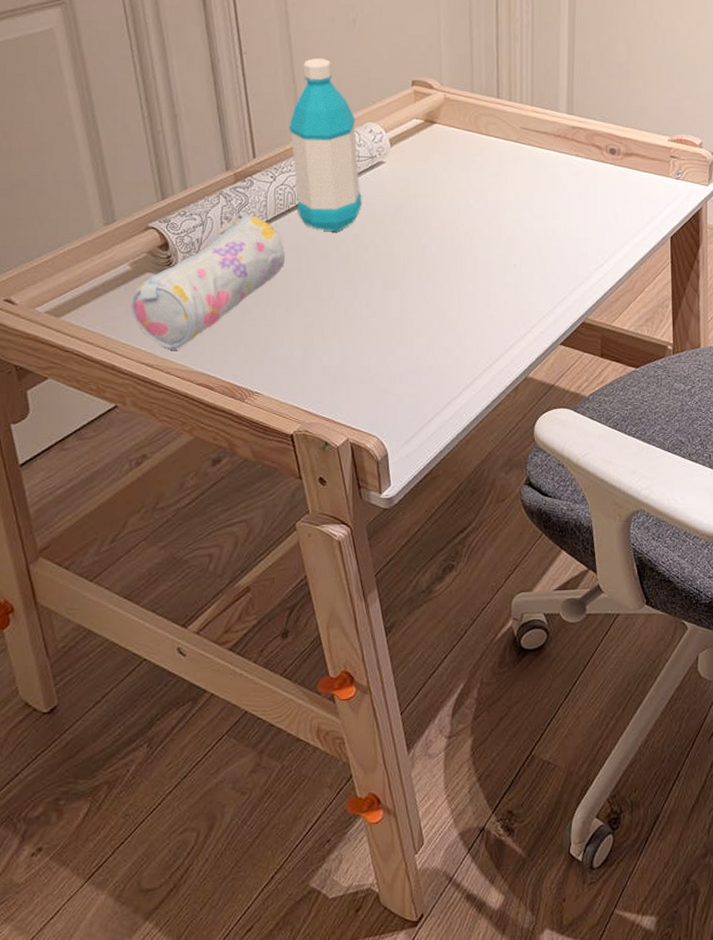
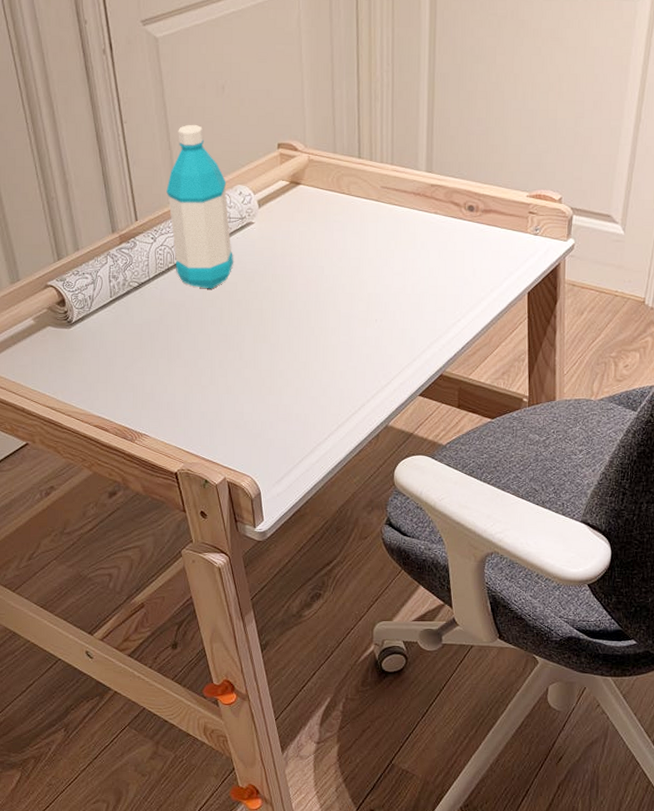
pencil case: present [131,214,285,350] -> none [36,273,166,396]

